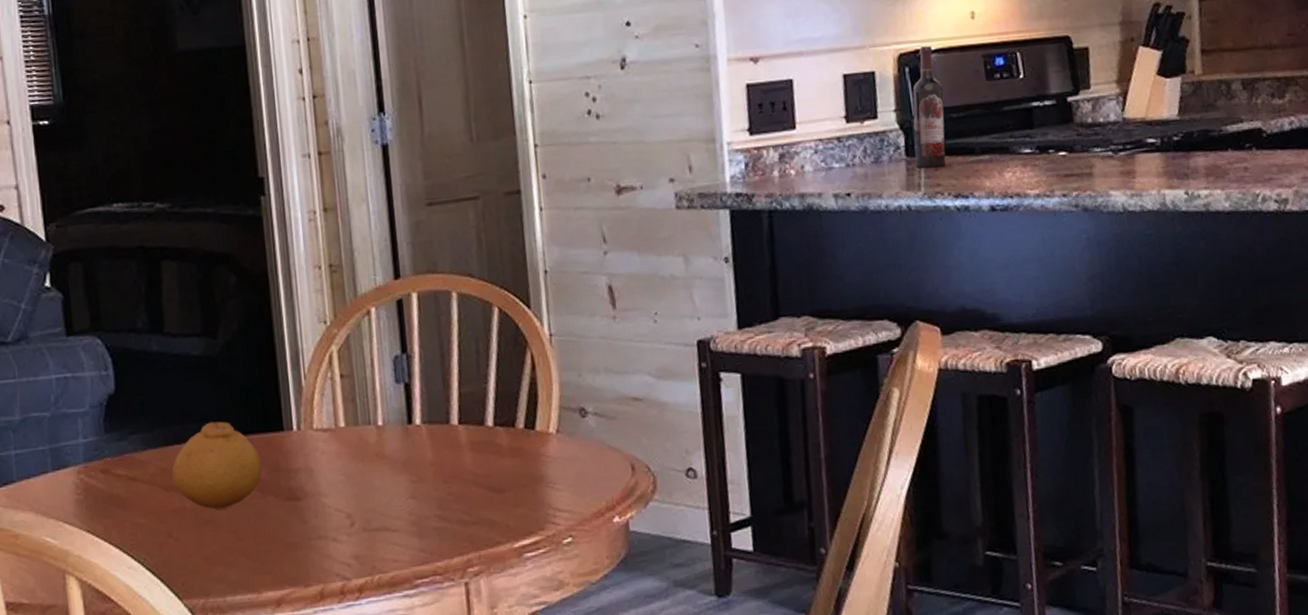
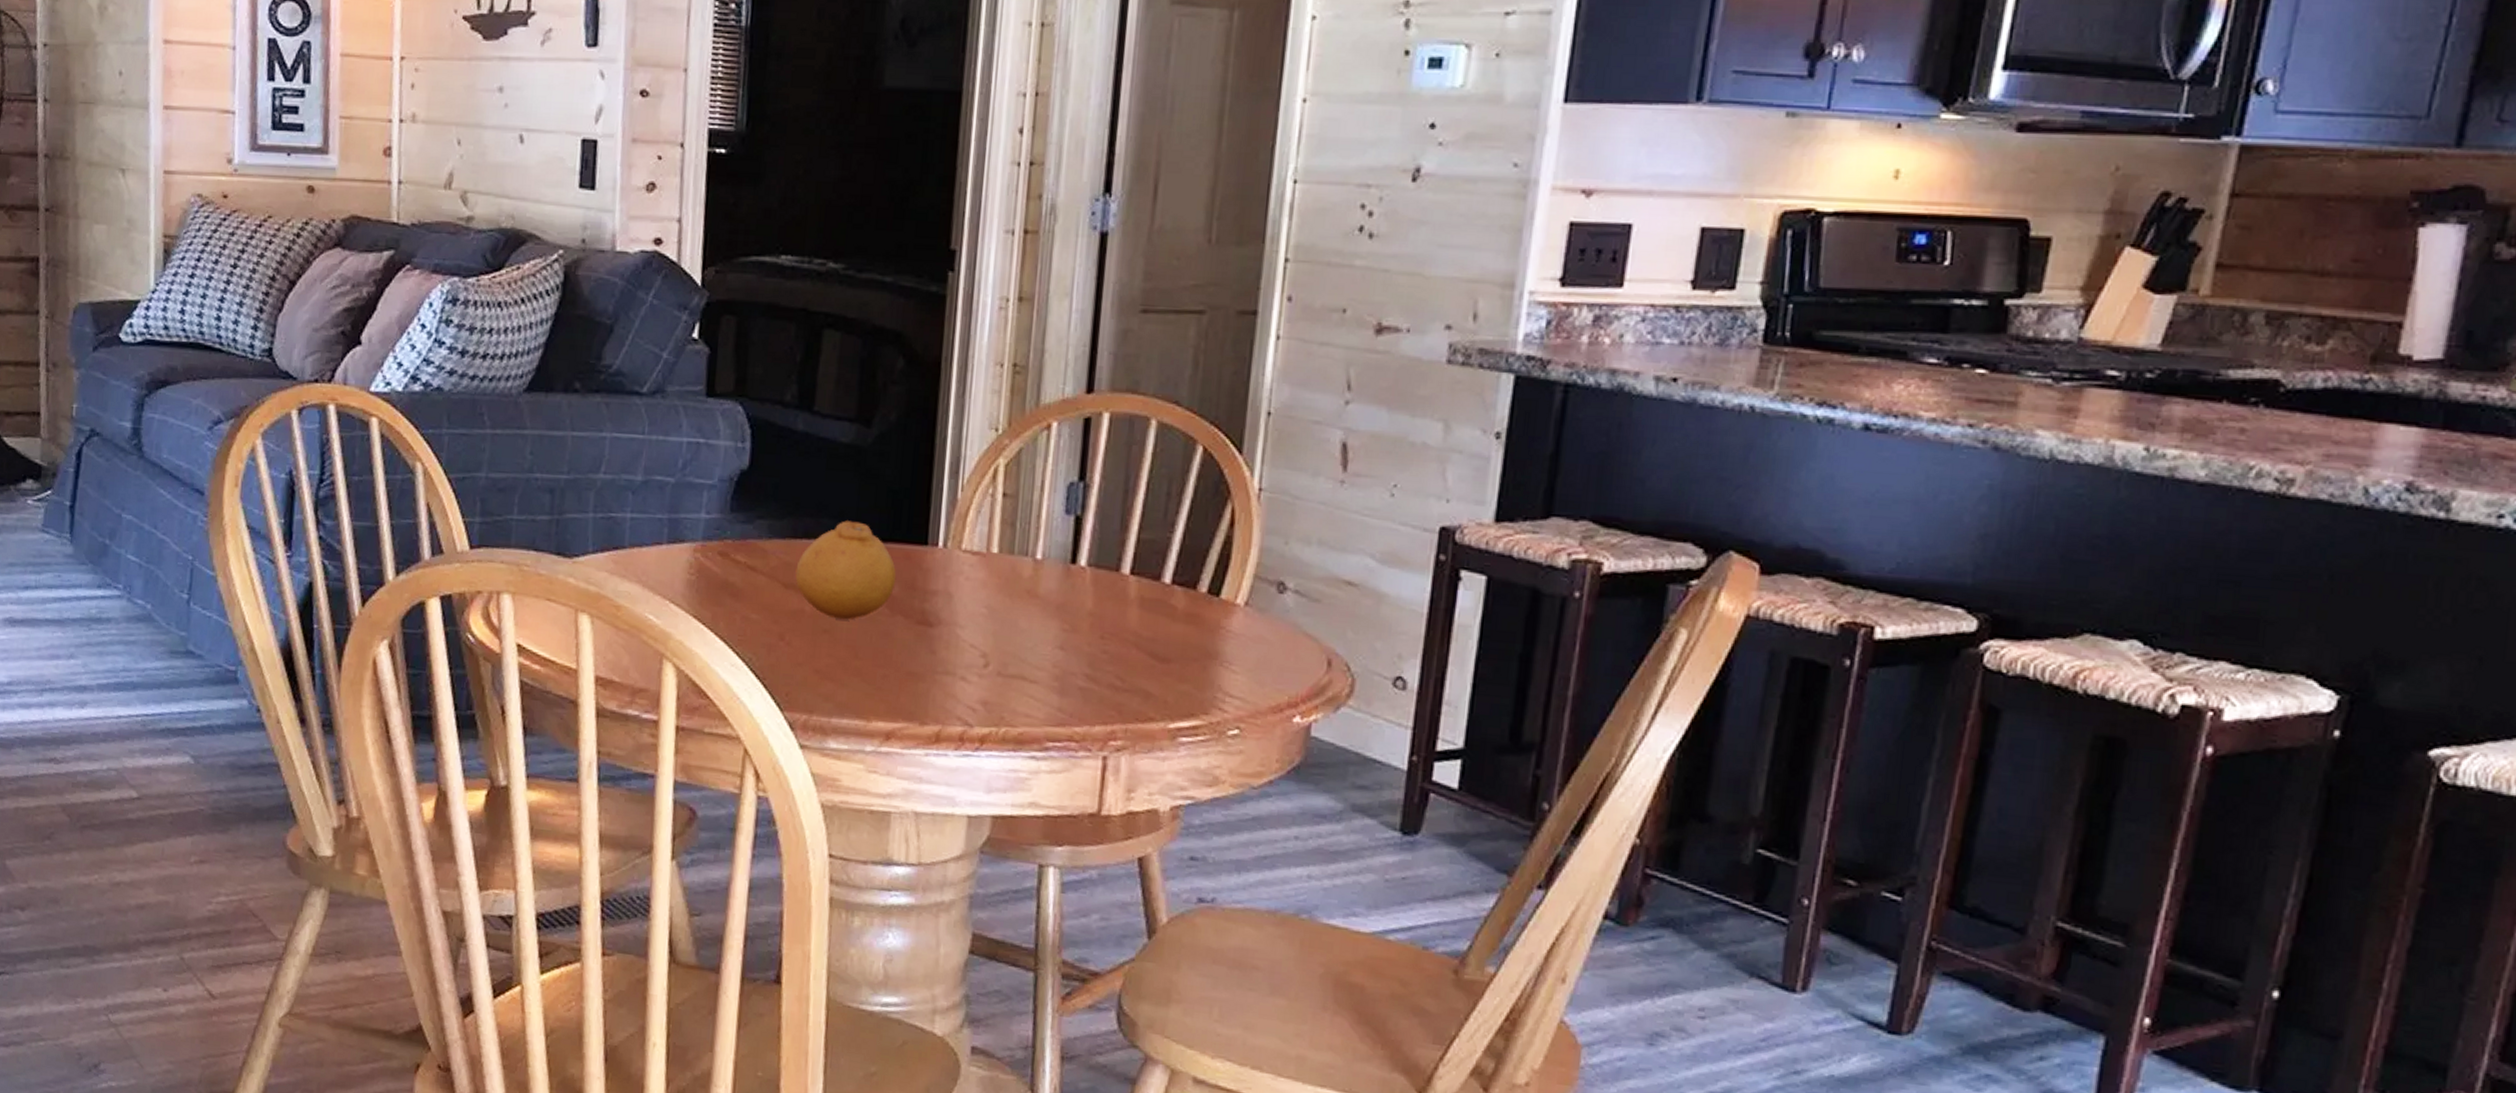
wine bottle: present [912,46,946,169] -> none [1774,206,1833,364]

